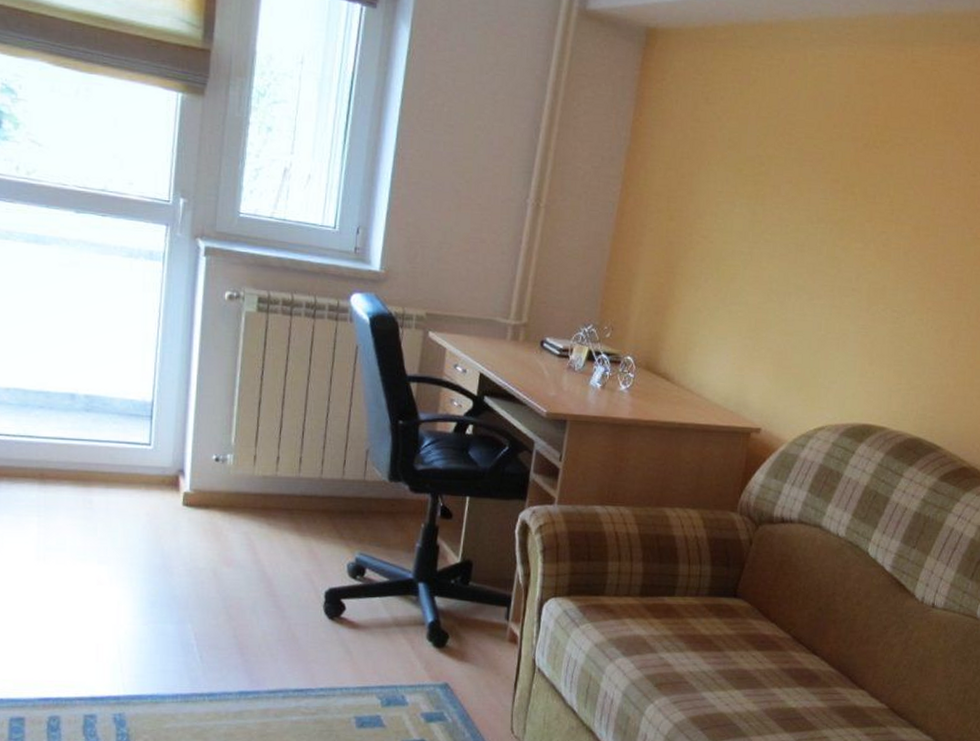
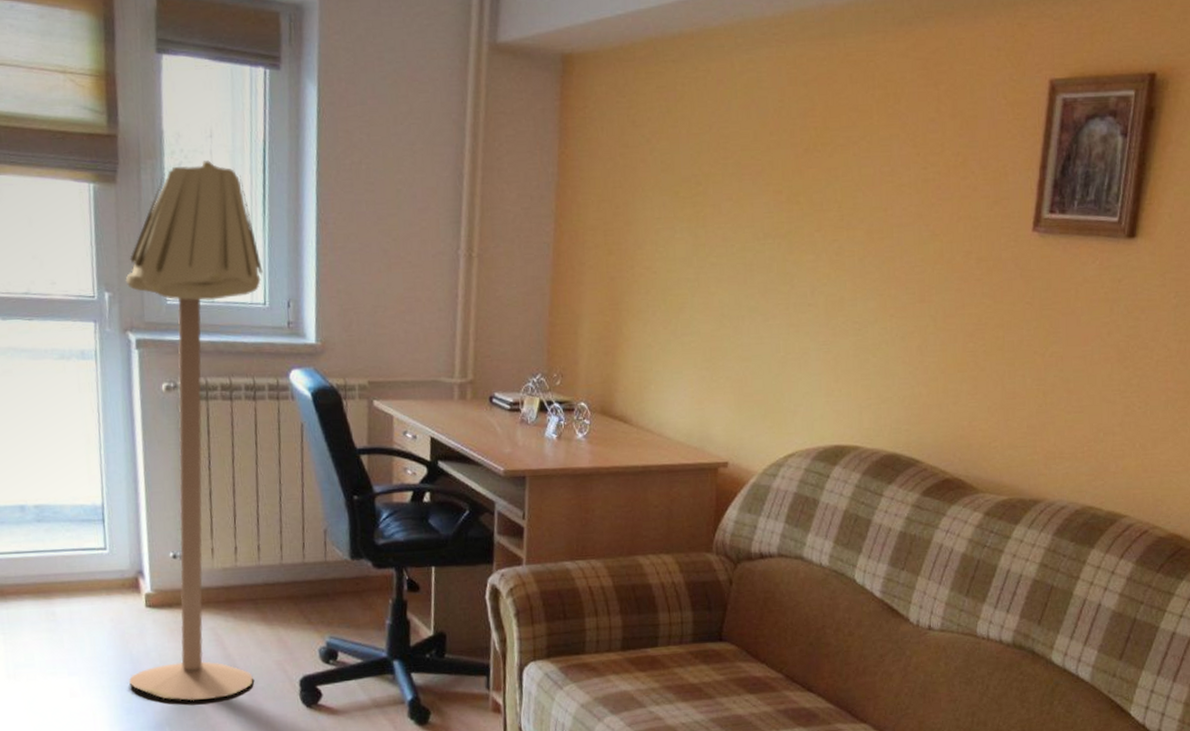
floor lamp: none [157,85,337,602] -> present [125,160,263,702]

